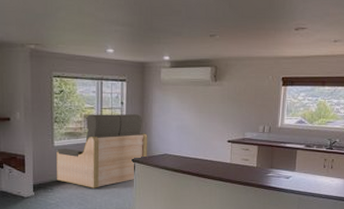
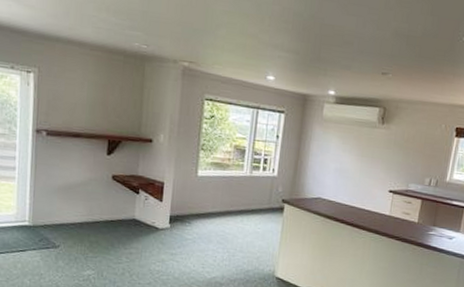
loveseat: present [56,114,148,188] -> none [197,145,302,228]

